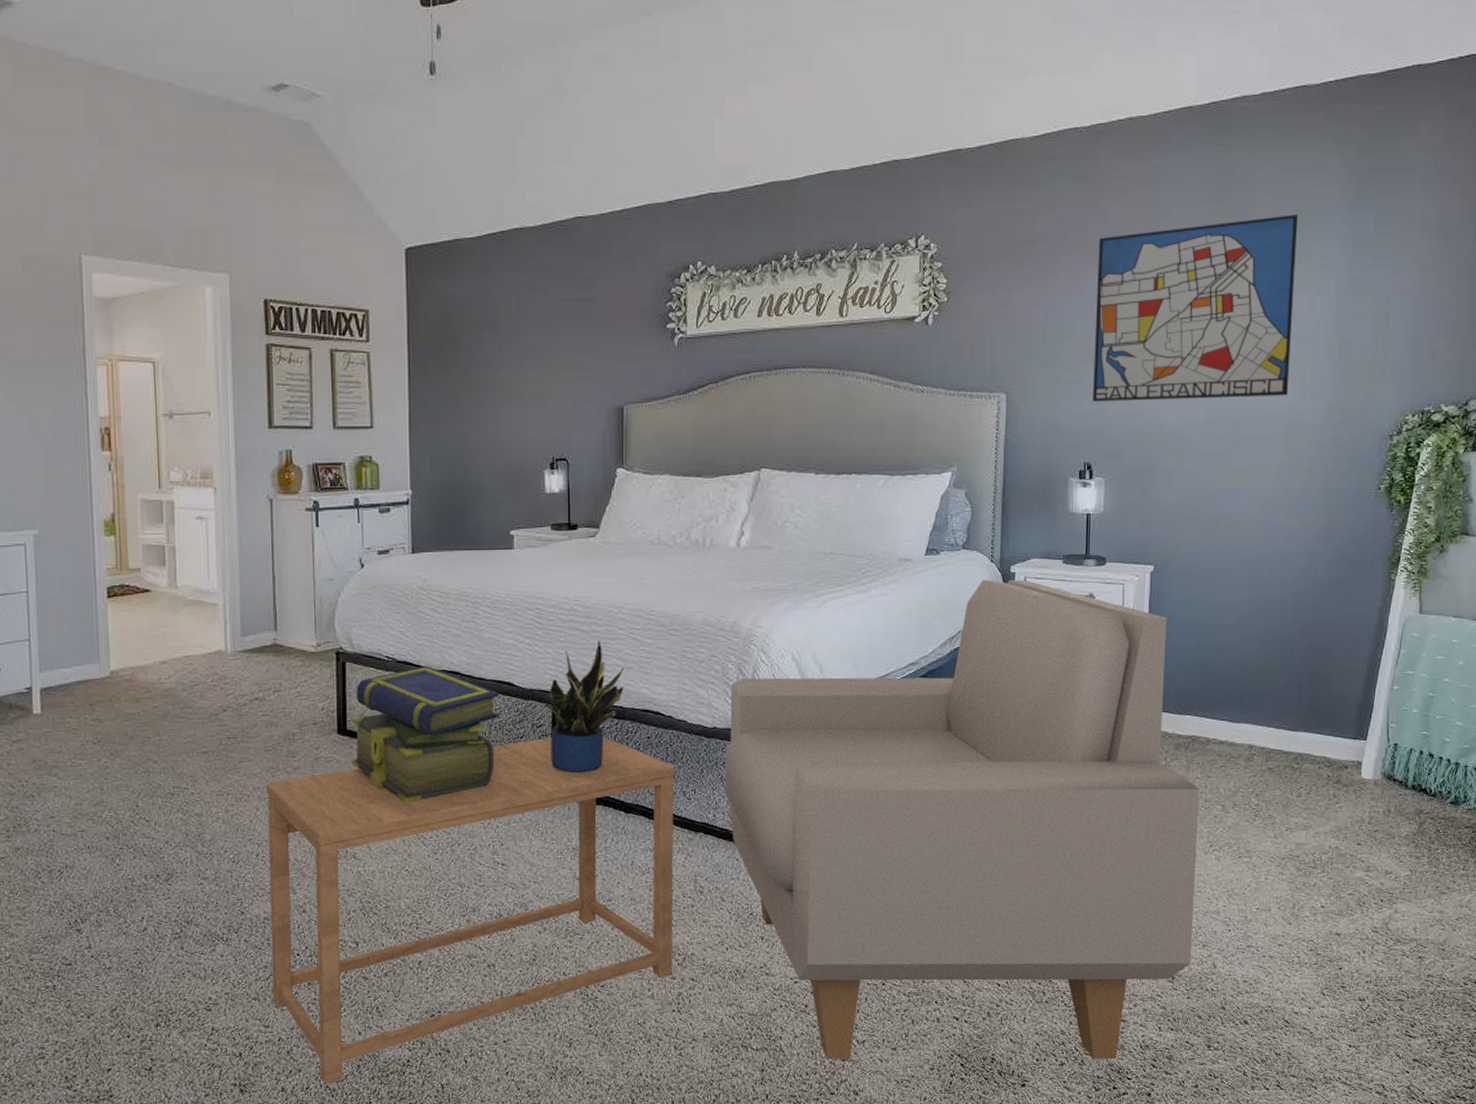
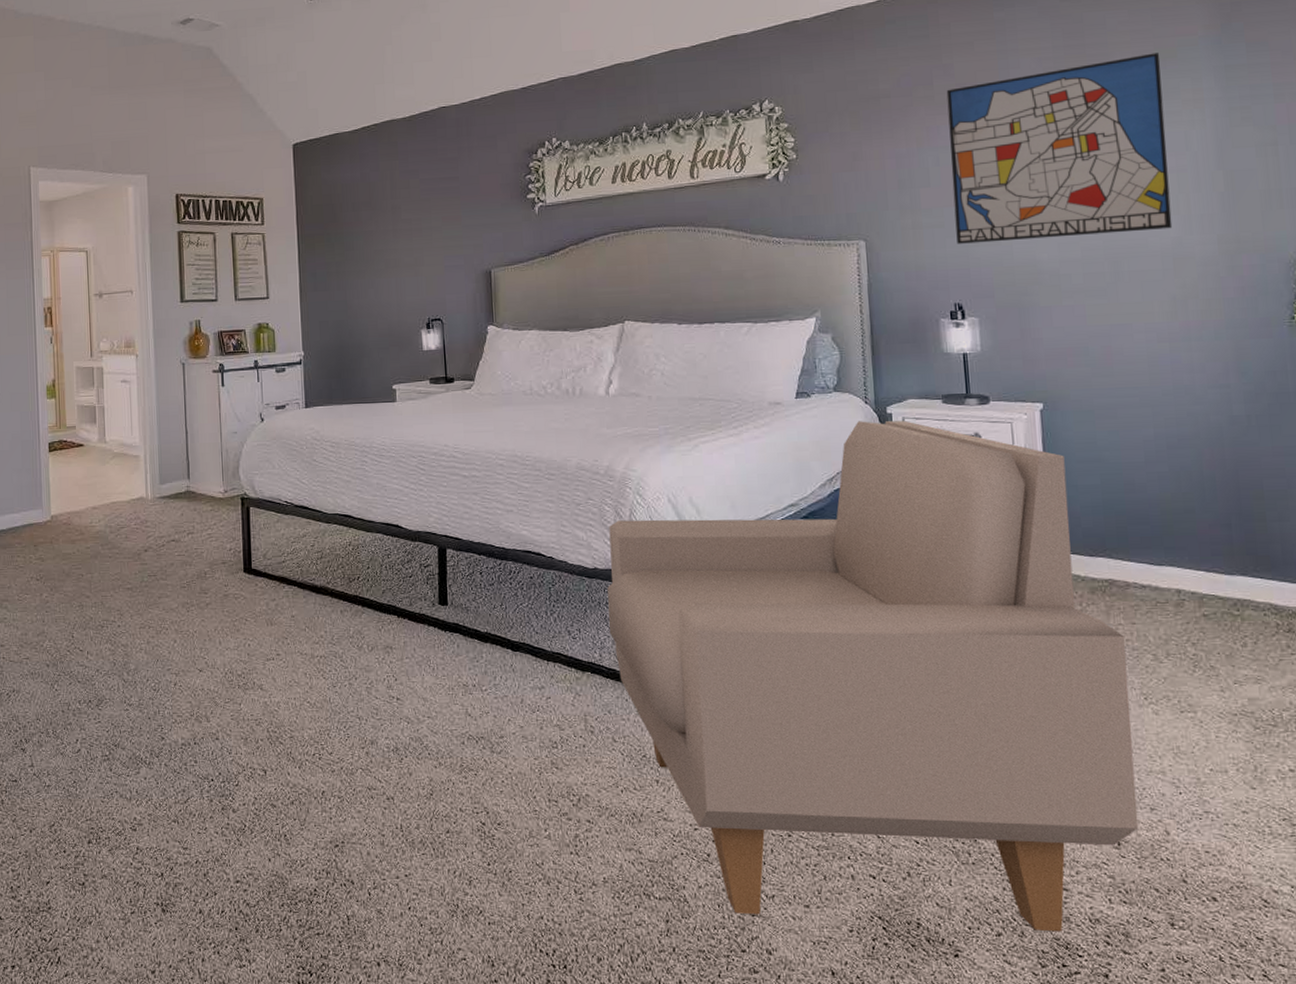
side table: present [266,736,676,1084] -> none [182,576,568,909]
stack of books: present [350,666,499,804] -> none [255,510,388,639]
potted plant: present [543,641,625,773] -> none [430,485,505,611]

